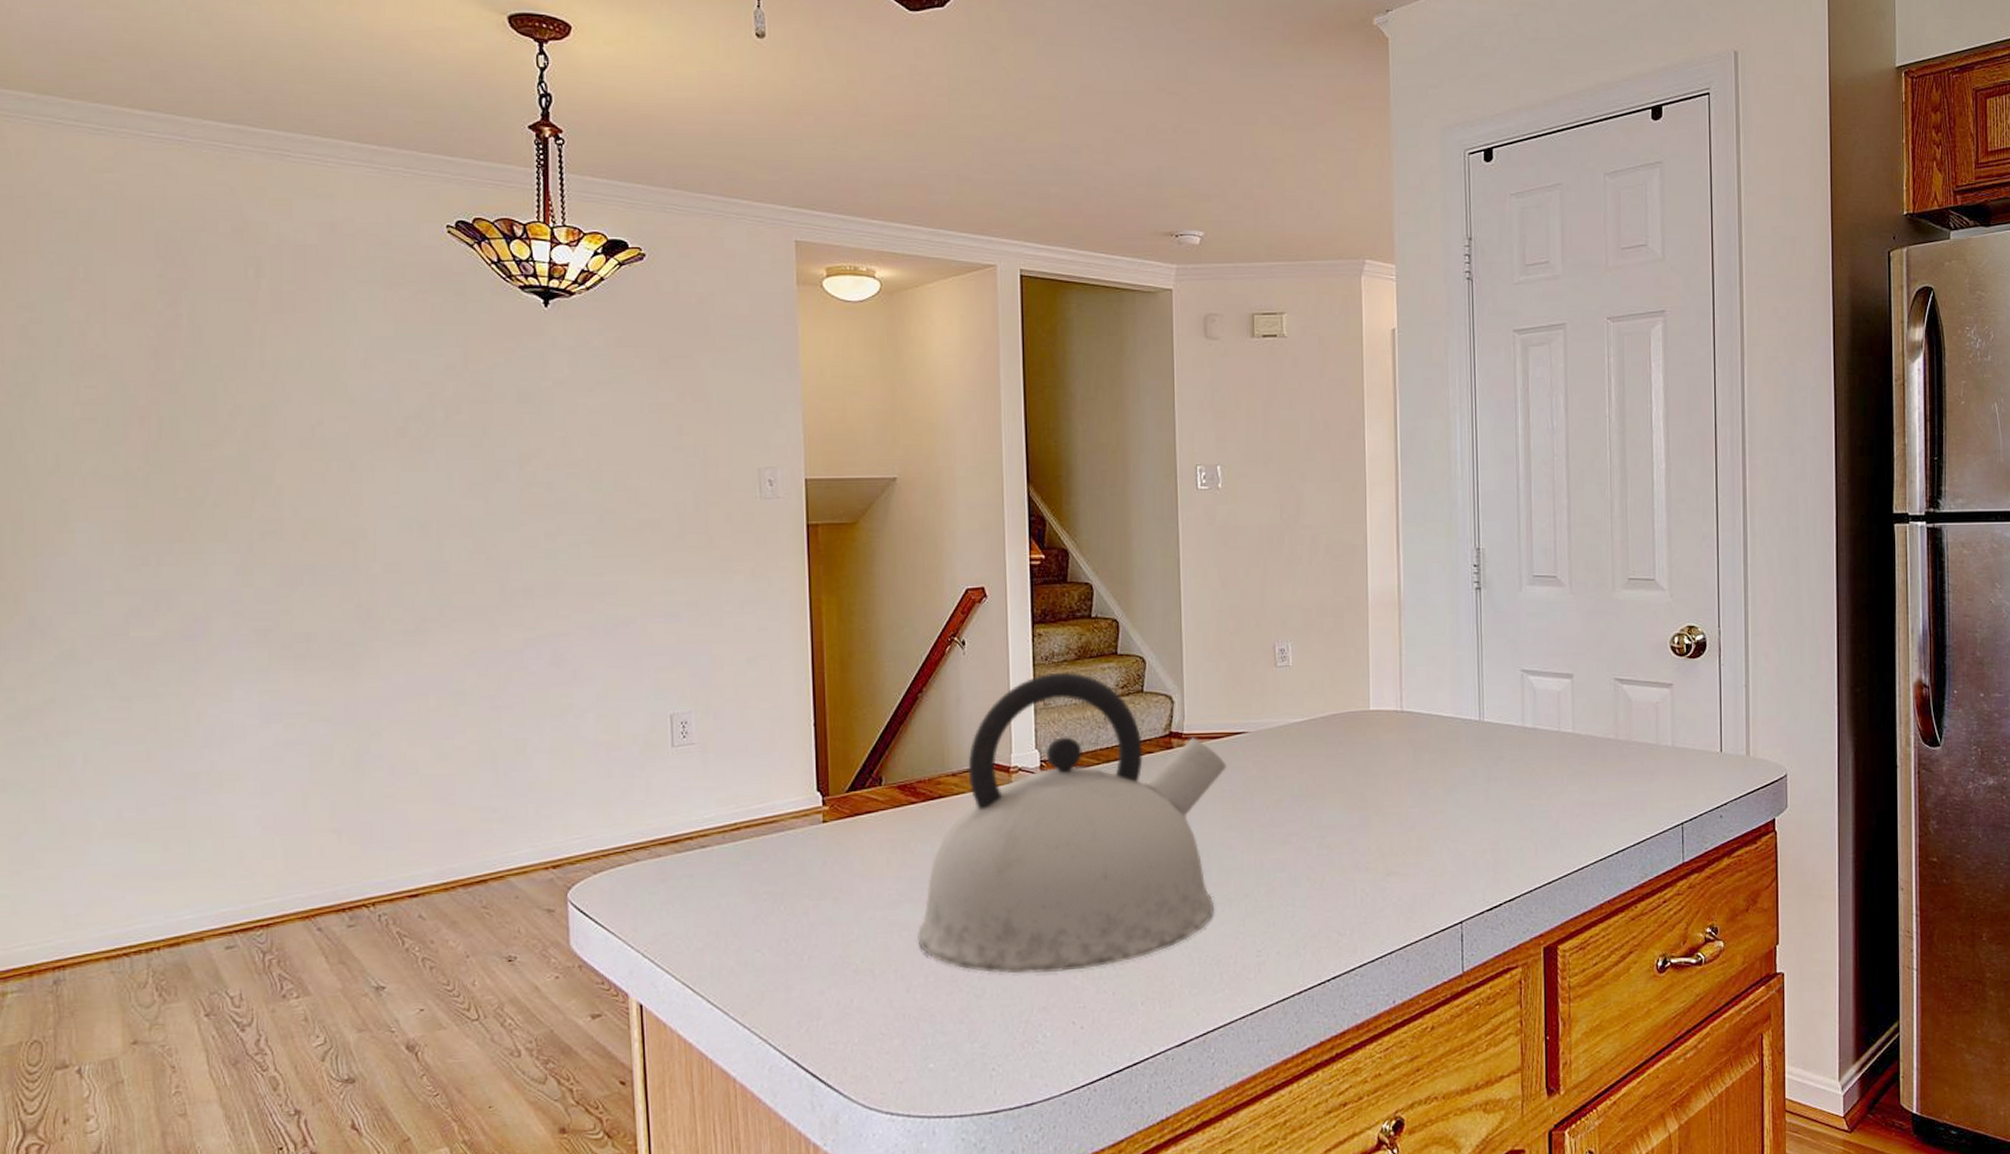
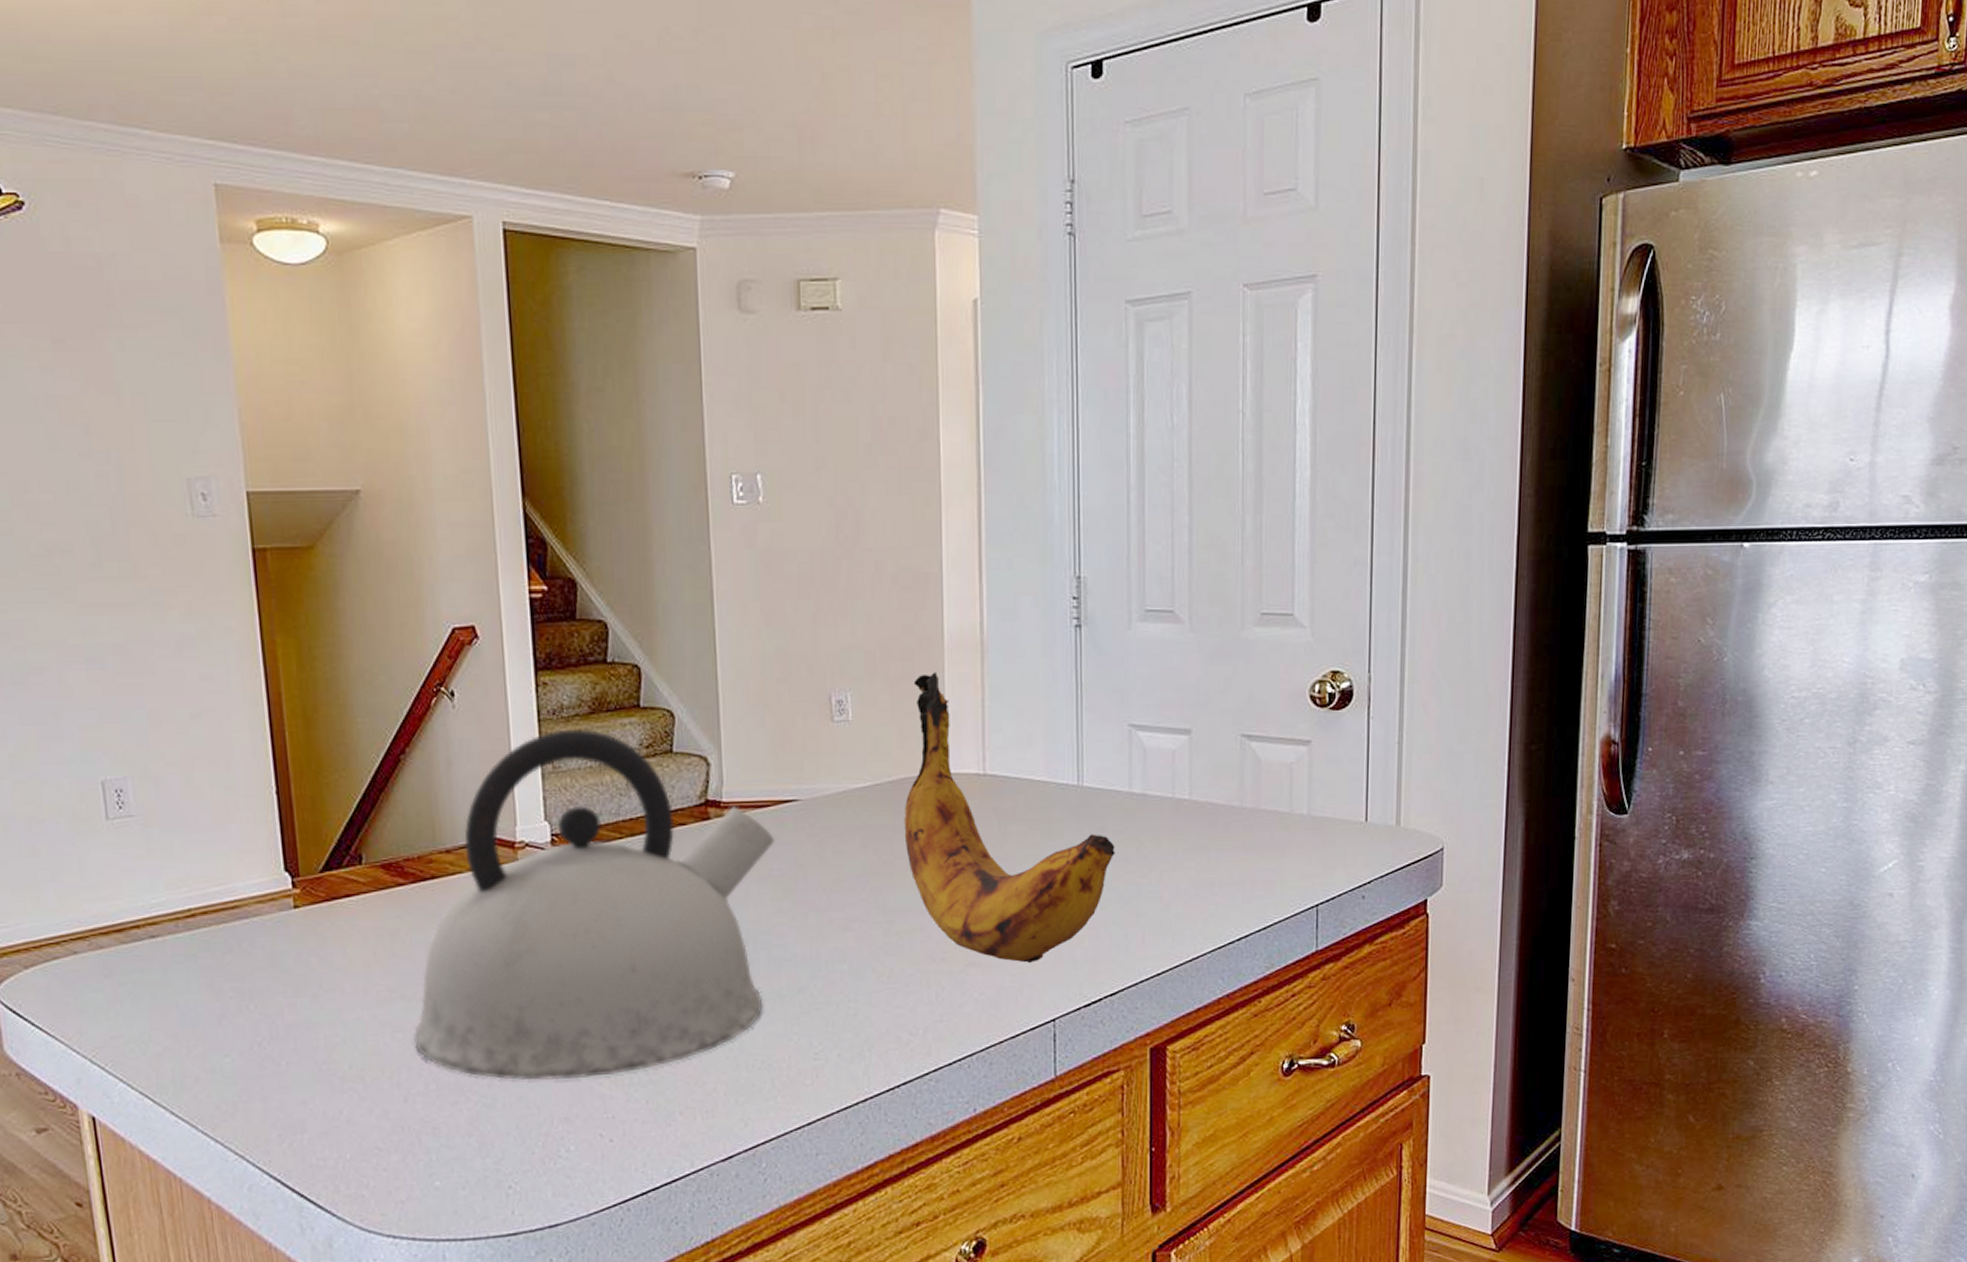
banana: none [1334,626,1511,872] -> present [904,672,1115,963]

